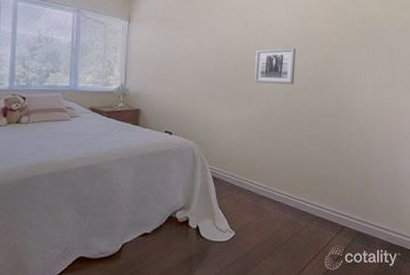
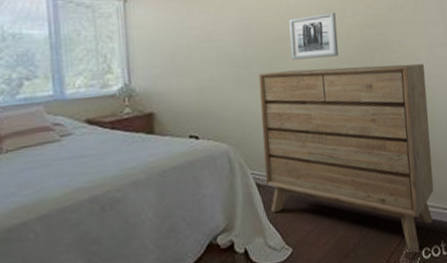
dresser: none [220,90,369,254] -> present [258,64,434,251]

